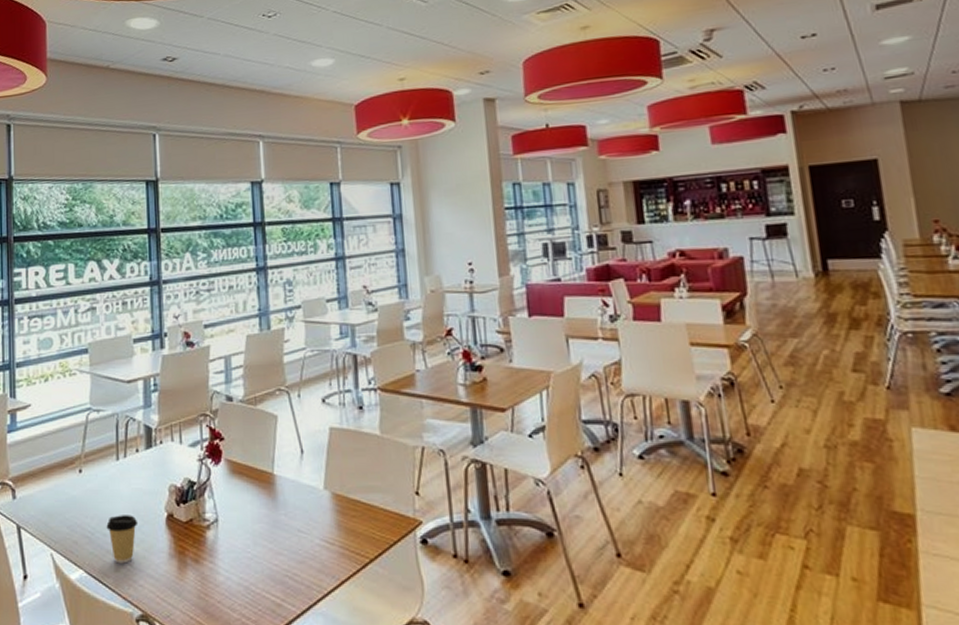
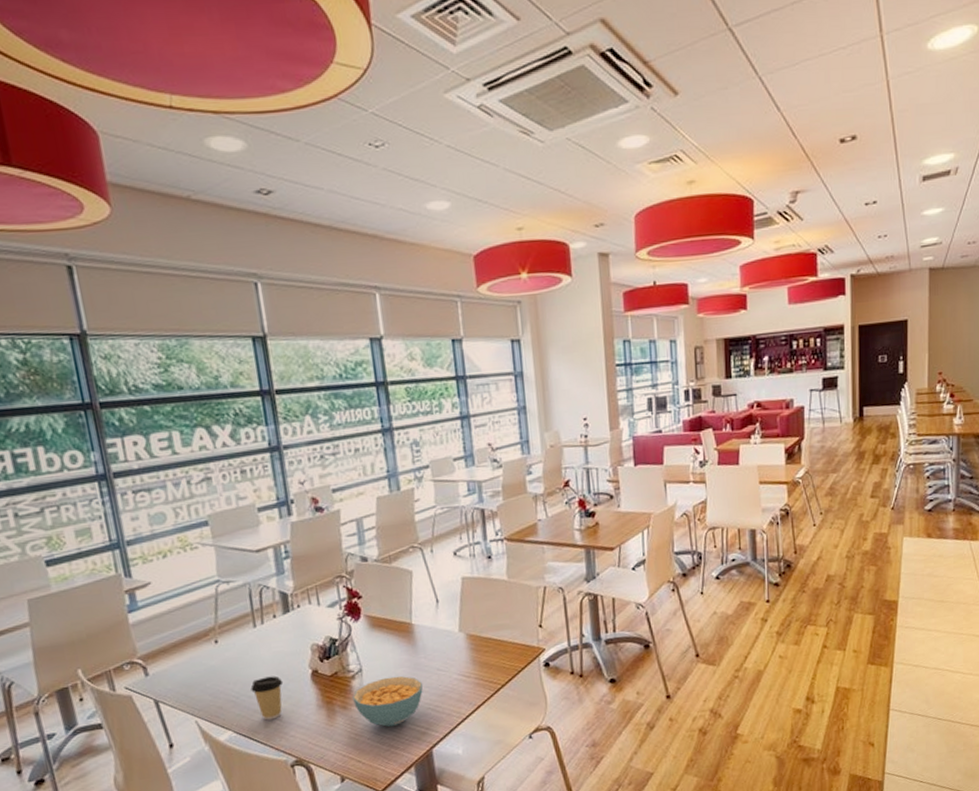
cereal bowl: none [206,532,282,591] -> present [353,675,424,727]

